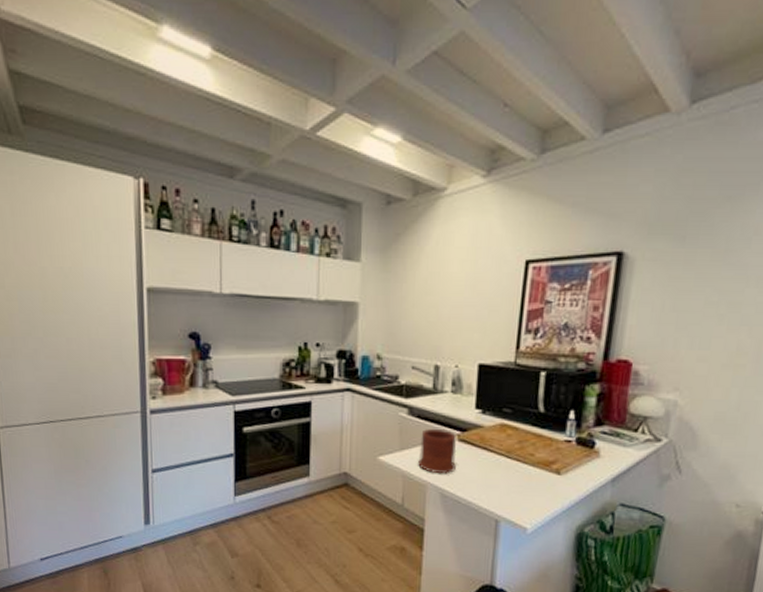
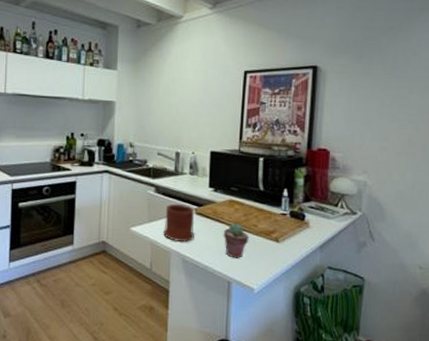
potted succulent: none [491,451,524,493] -> present [223,223,249,258]

